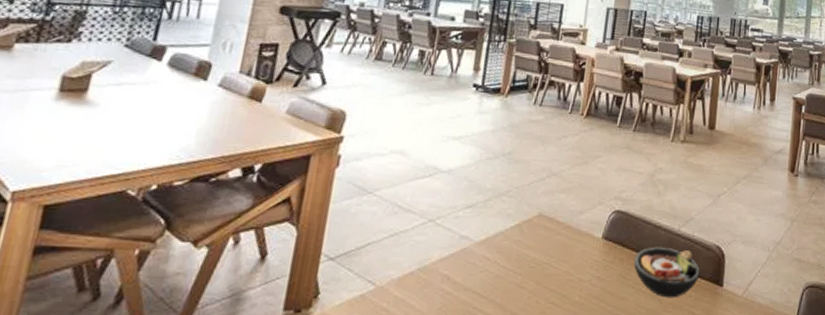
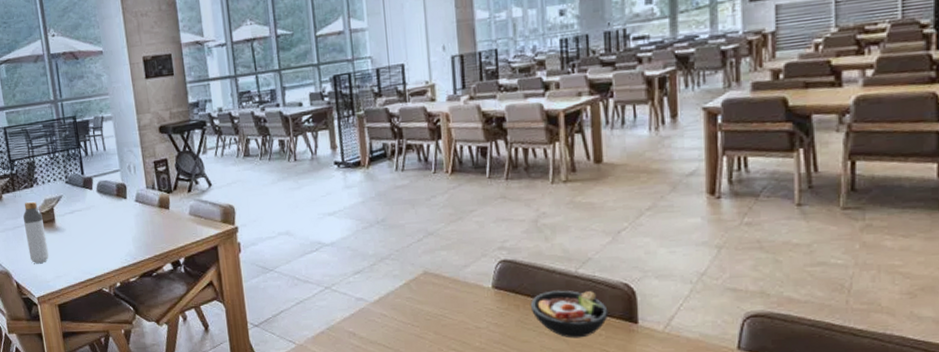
bottle: none [23,59,71,144] -> present [23,201,49,263]

